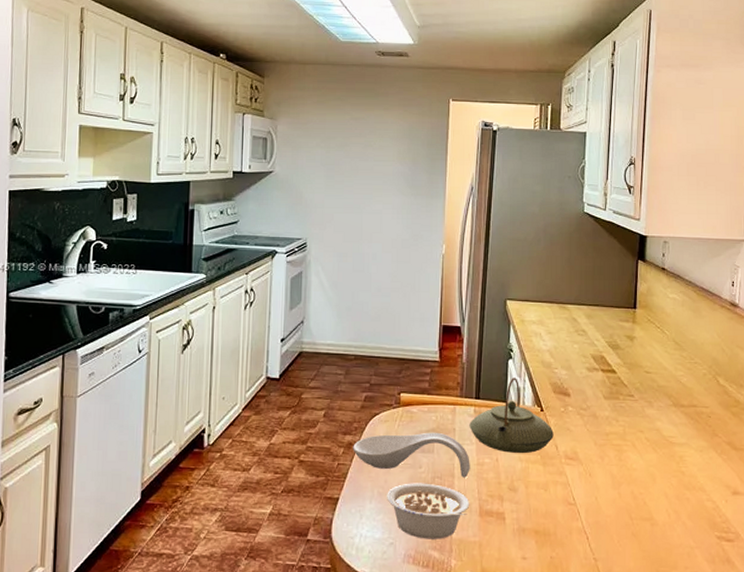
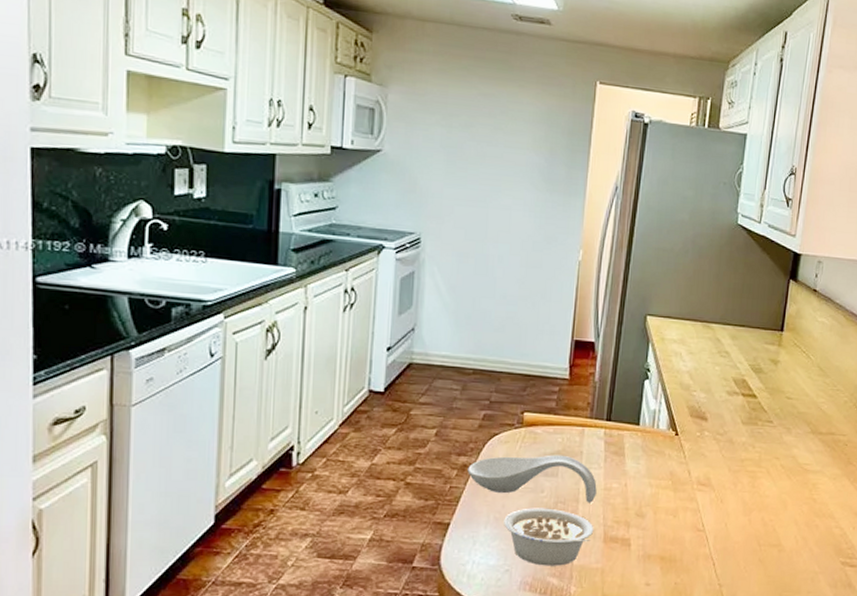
teapot: present [469,378,554,454] -> none [598,399,688,479]

